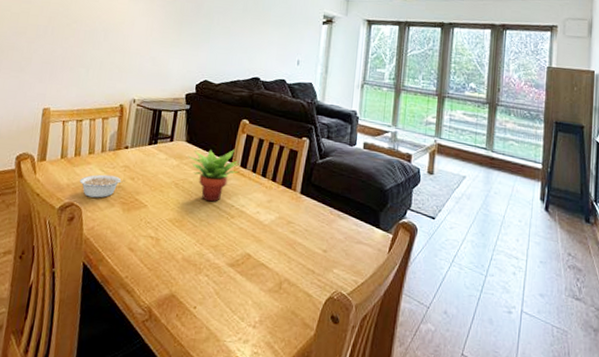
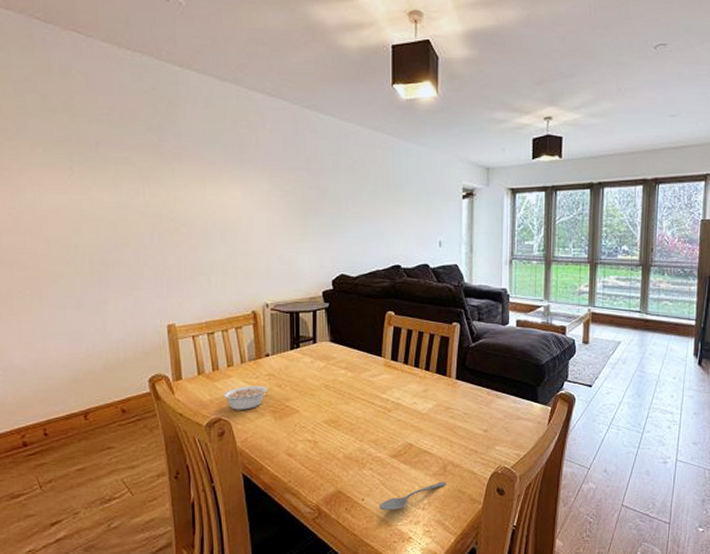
succulent plant: present [188,148,241,202] -> none [335,342,391,399]
spoon: none [209,299,281,324] -> present [378,481,447,511]

